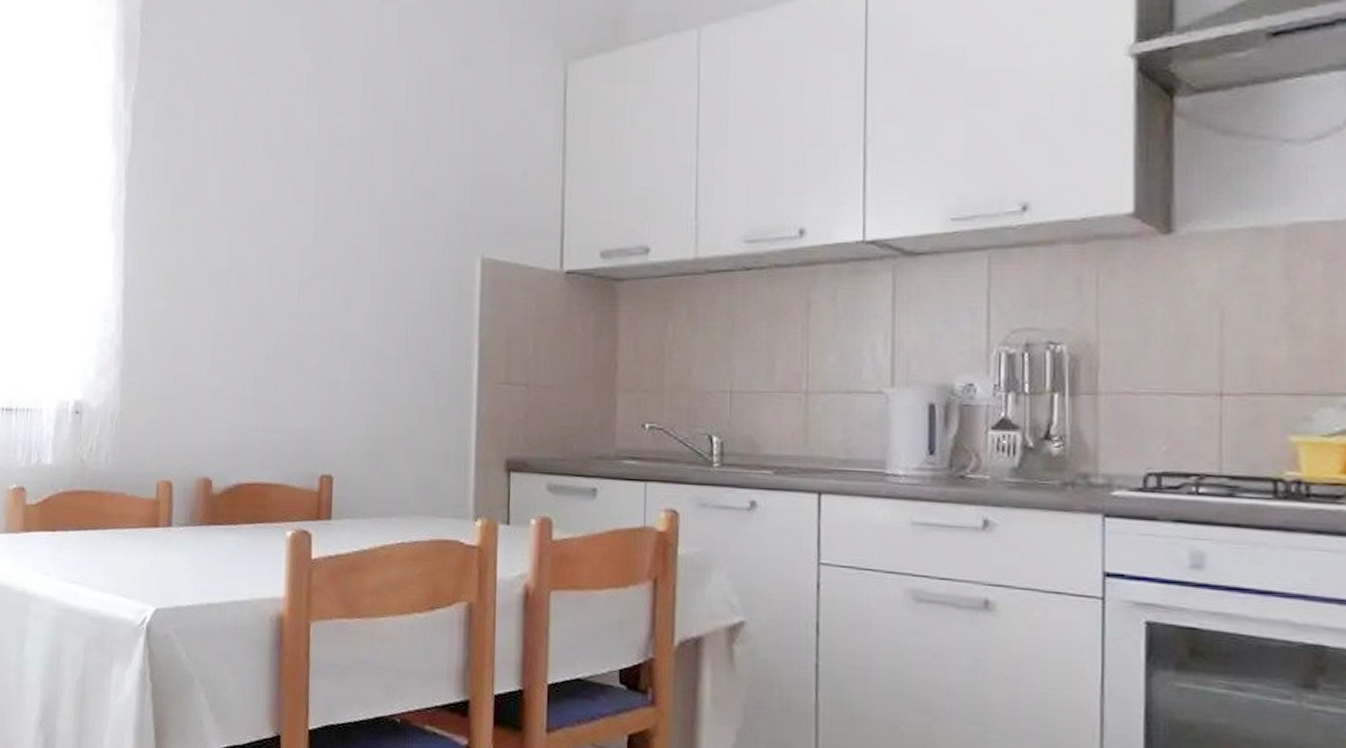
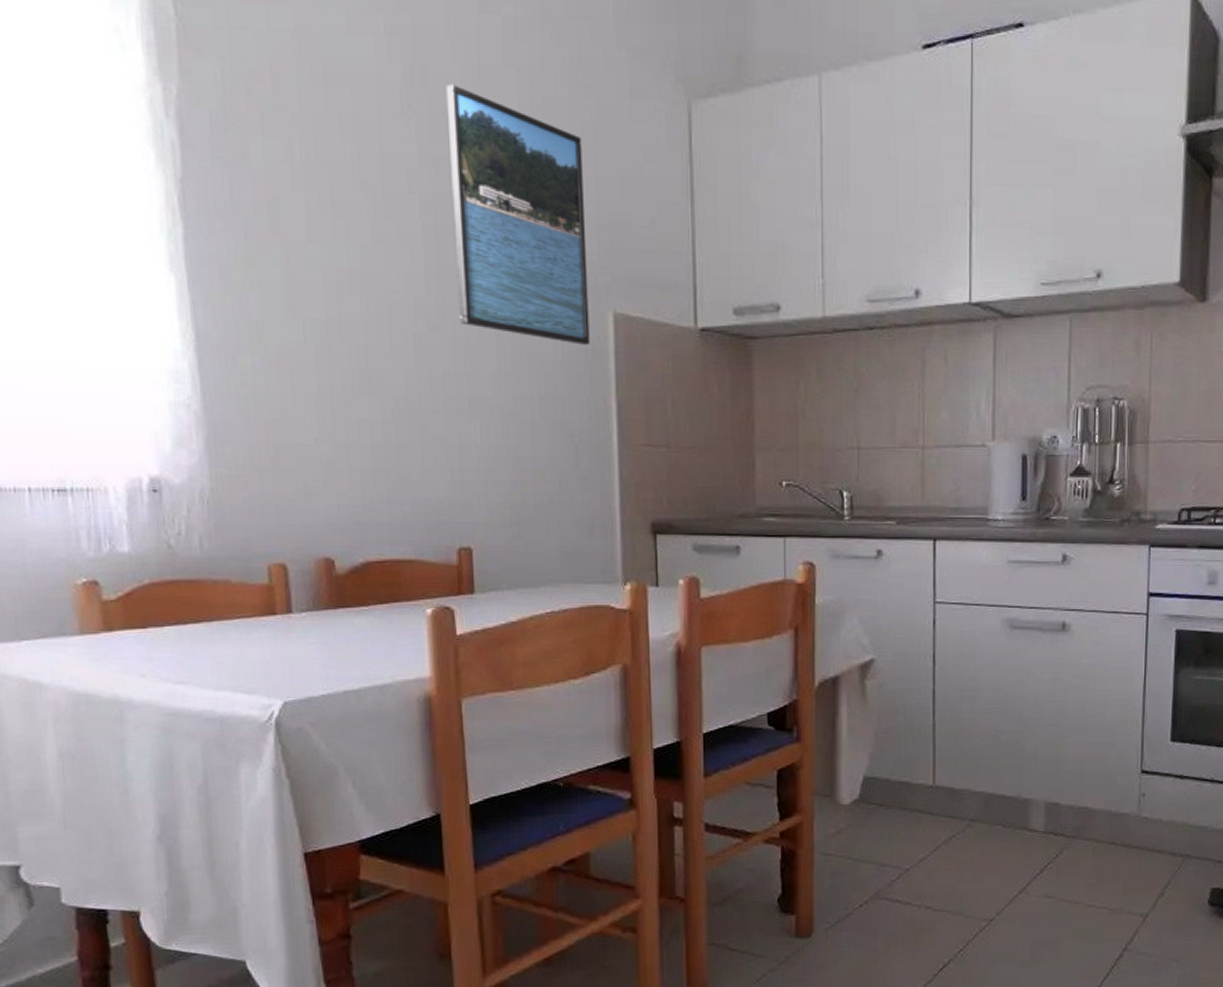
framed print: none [340,65,462,288] -> present [445,83,590,345]

